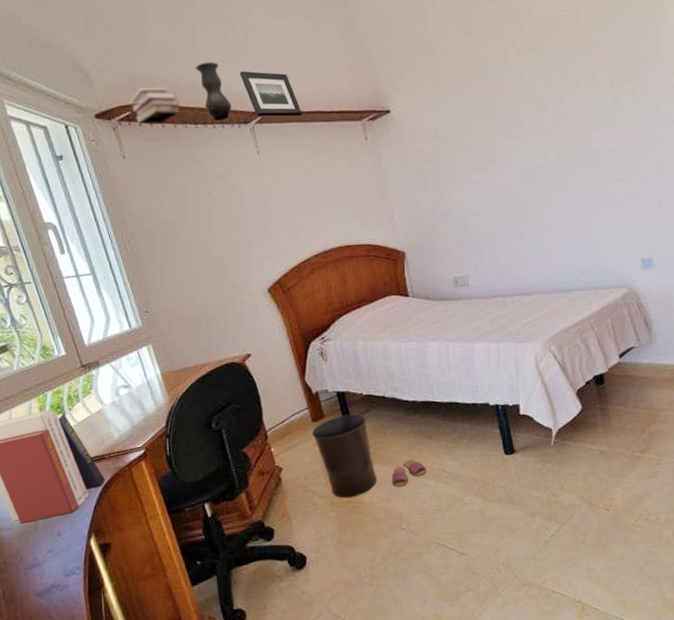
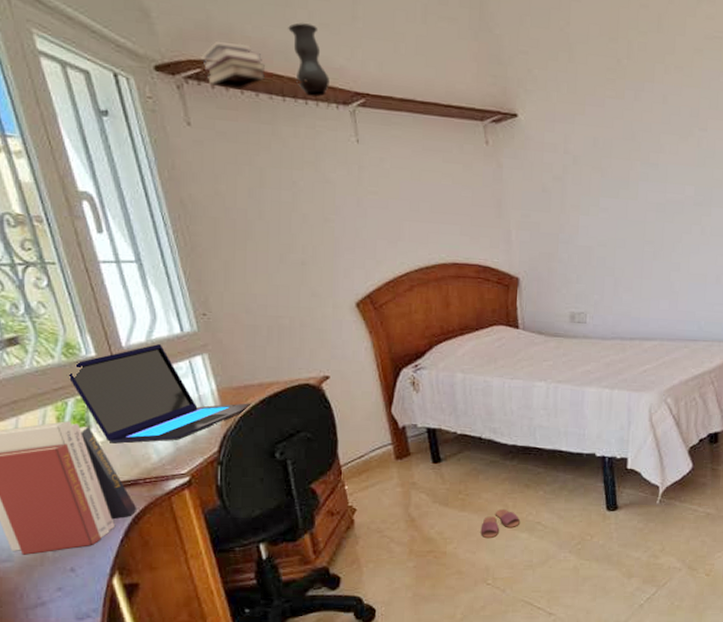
laptop: none [45,340,189,426] -> present [66,344,252,444]
picture frame: present [240,71,302,117] -> none [343,40,415,105]
waste bin: present [312,414,377,498] -> none [394,454,465,547]

